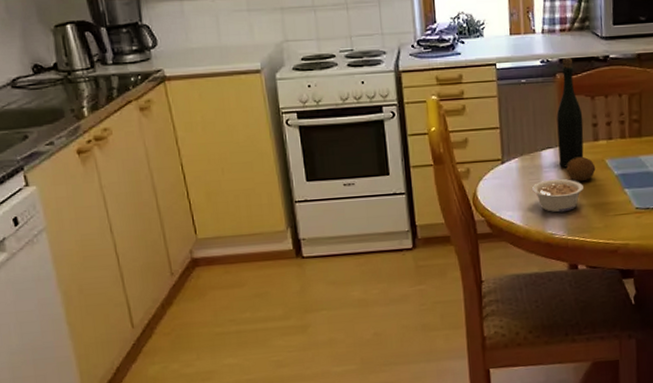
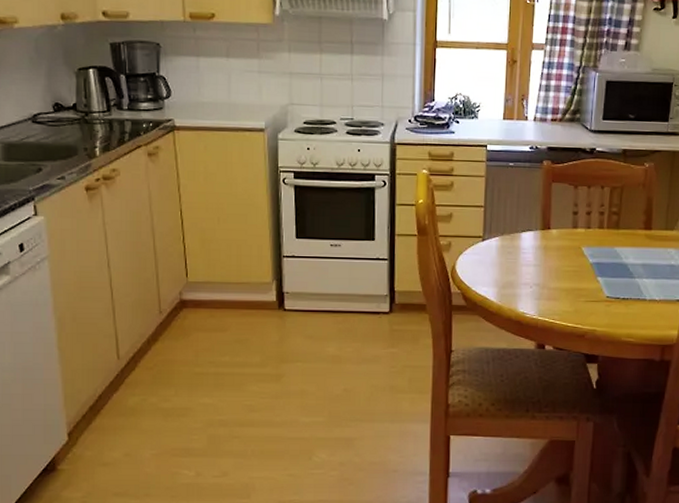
legume: present [532,178,584,213] -> none [509,260,558,293]
bottle: present [556,58,584,168] -> none [538,147,565,251]
fruit: present [566,156,596,182] -> none [543,242,572,266]

